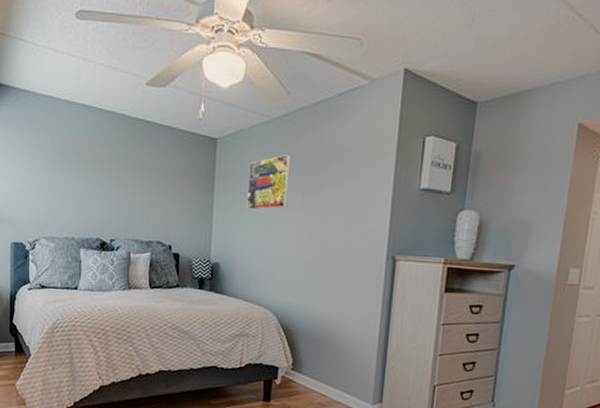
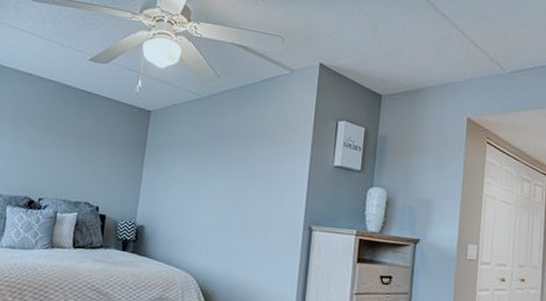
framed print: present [246,154,291,210] -> none [174,128,218,178]

